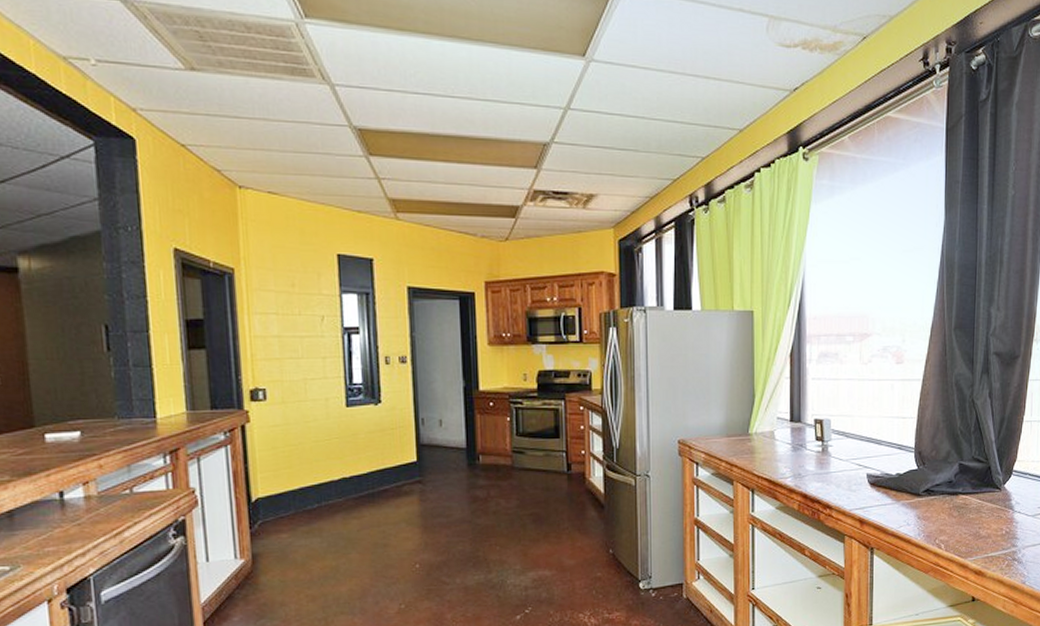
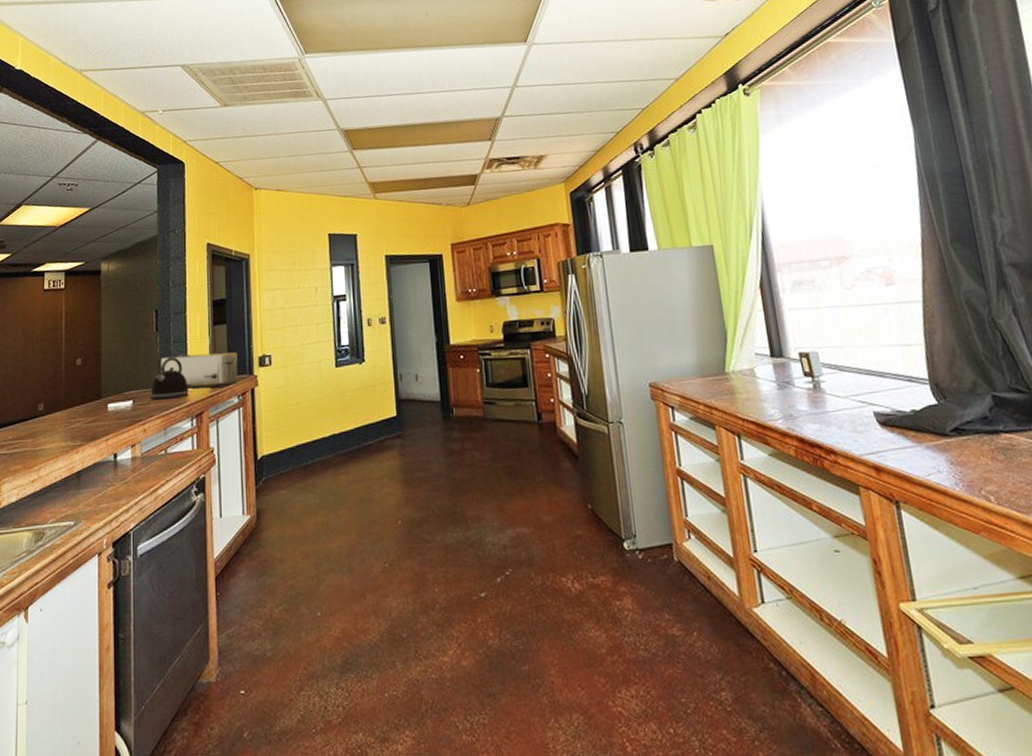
kettle: none [105,382,159,432] -> present [151,356,189,400]
toaster: none [116,382,223,422] -> present [161,352,238,389]

